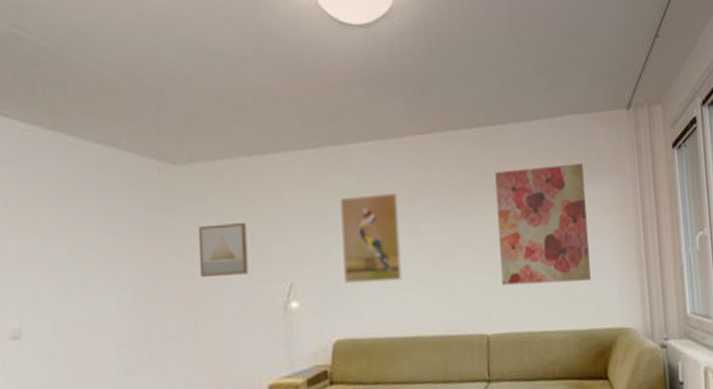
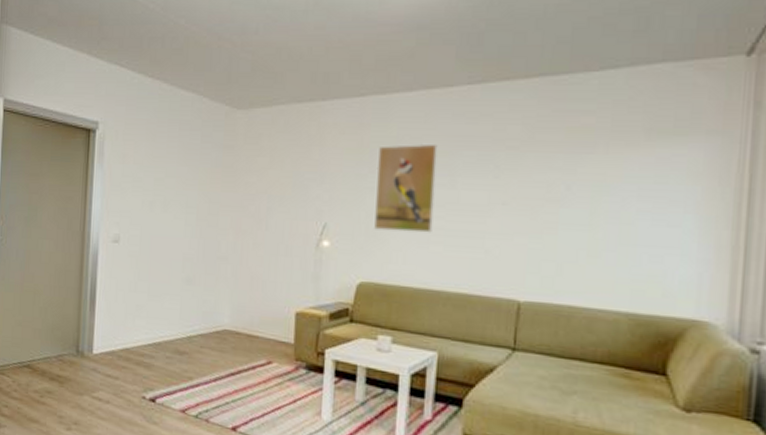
wall art: present [197,222,249,277] -> none [250,163,292,211]
wall art: present [495,164,591,286] -> none [544,121,670,259]

